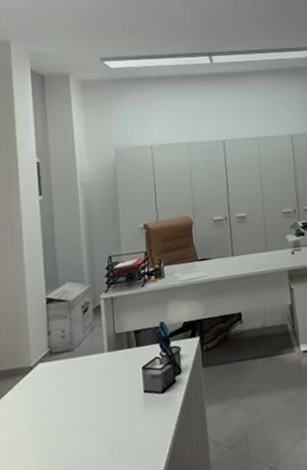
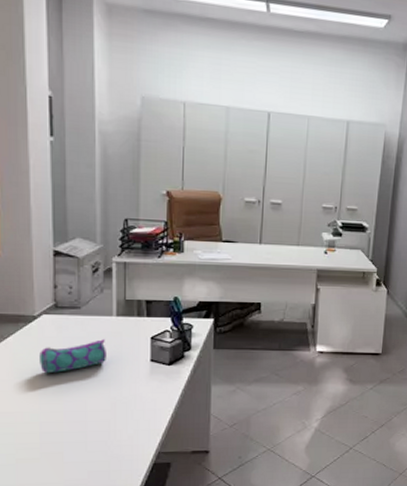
pencil case: none [37,377,101,426] -> present [40,338,106,374]

